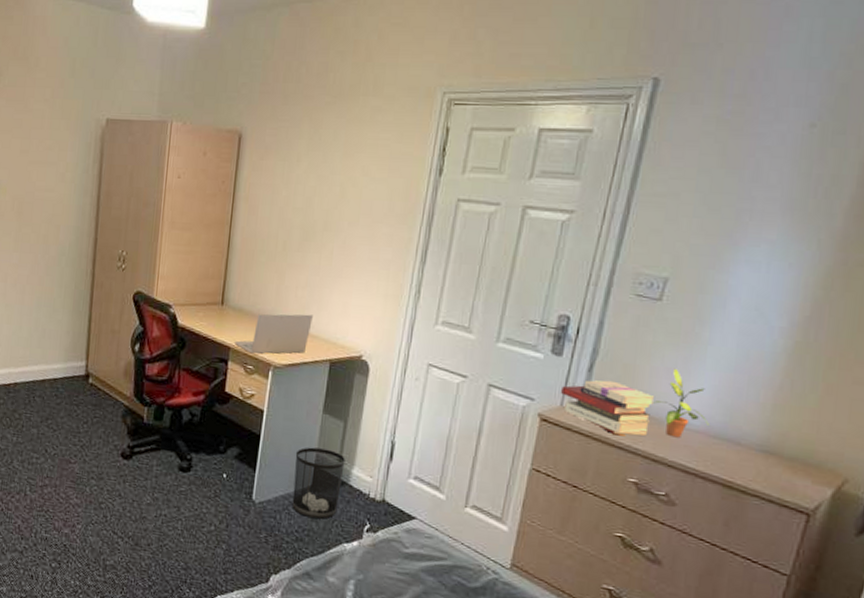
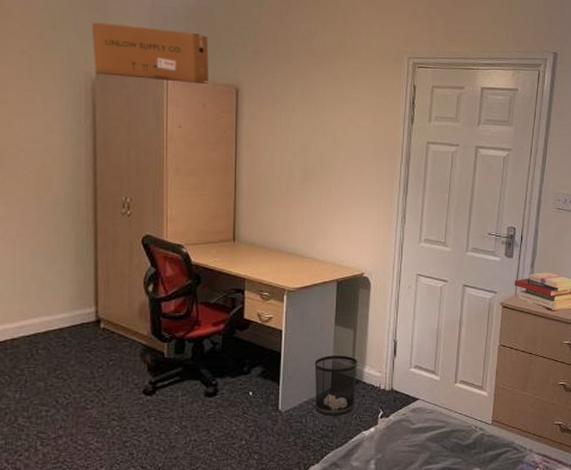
box: none [105,67,215,131] -> present [91,22,210,85]
laptop: present [234,314,313,354] -> none [248,243,319,282]

